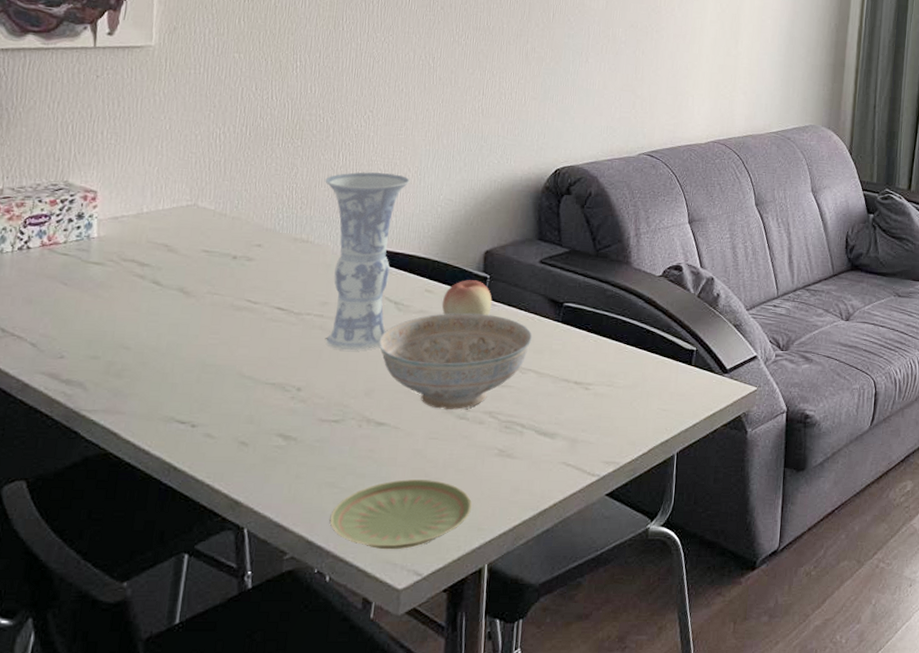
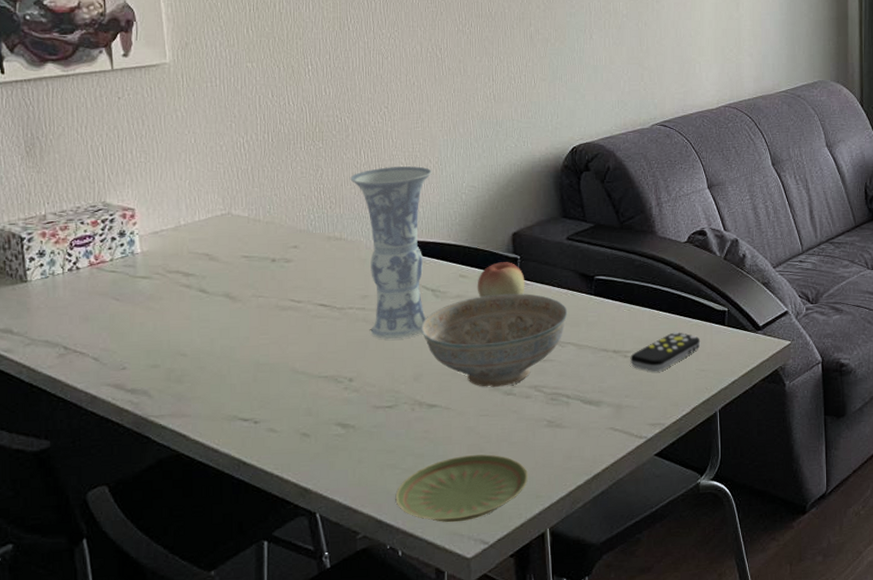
remote control: none [590,367,665,408] -> present [630,332,701,372]

